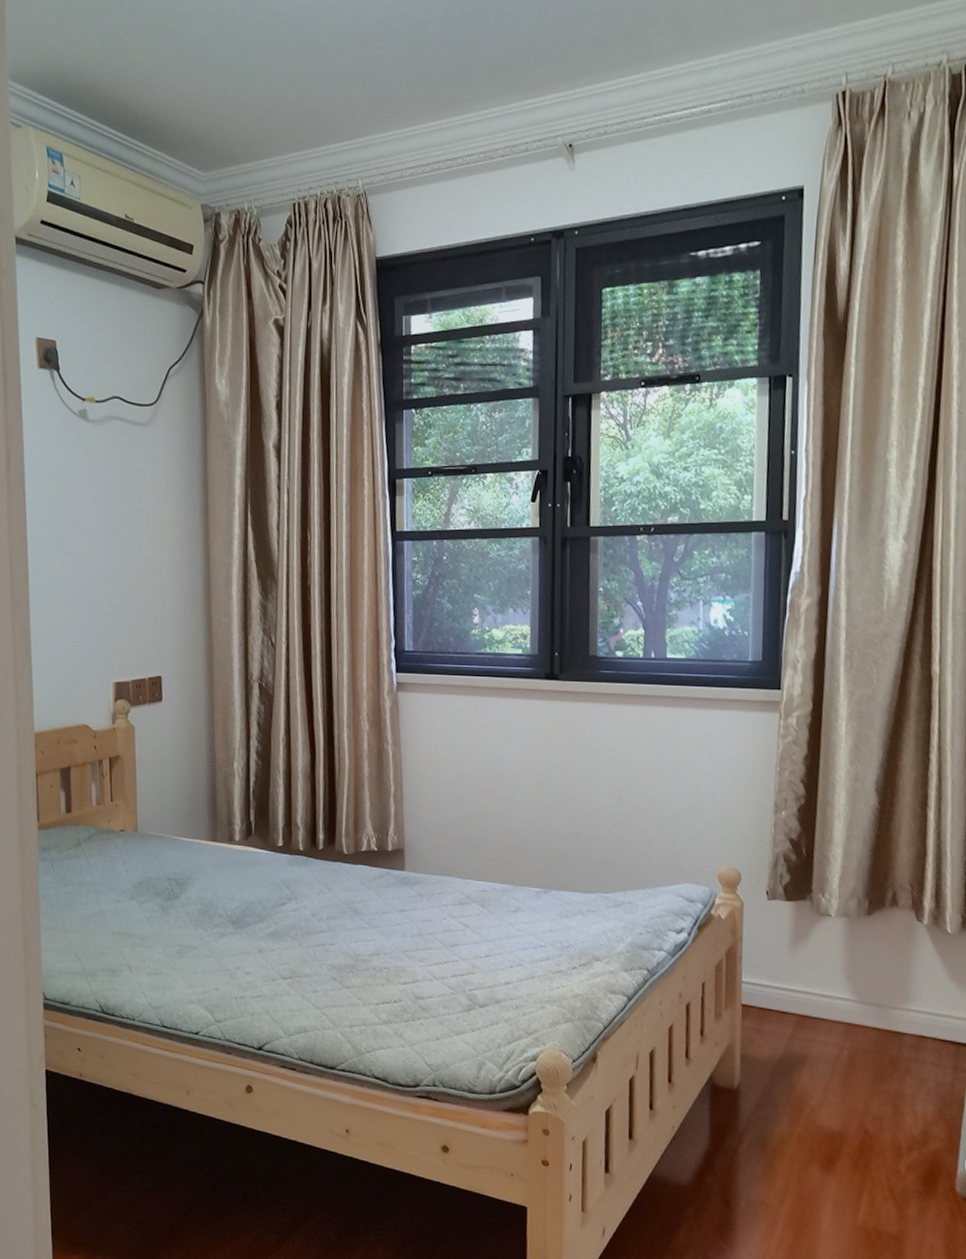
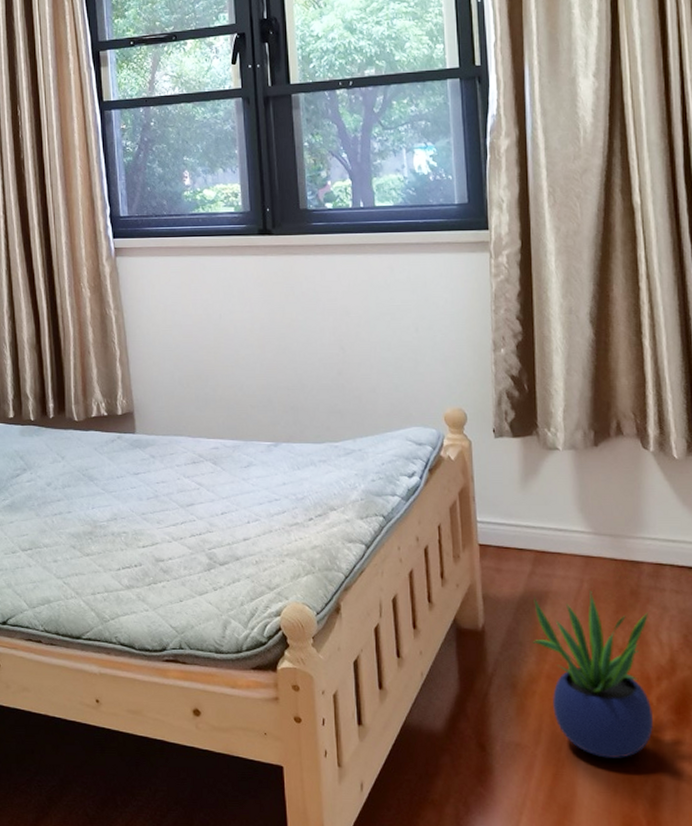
potted plant: none [786,1058,906,1223] -> present [532,591,653,758]

